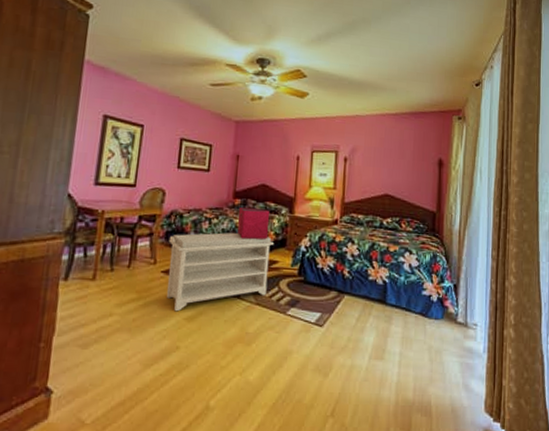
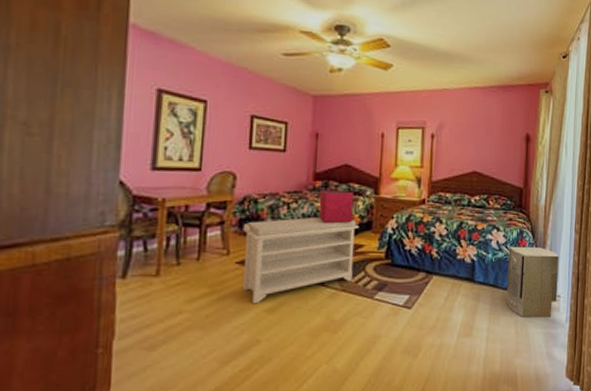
air purifier: none [419,270,475,347] -> present [506,246,559,318]

